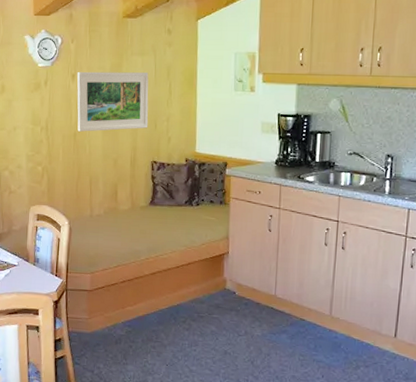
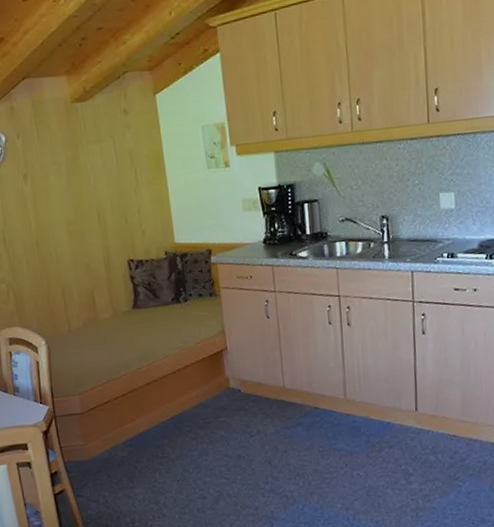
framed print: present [77,71,149,132] -> none [28,161,118,239]

